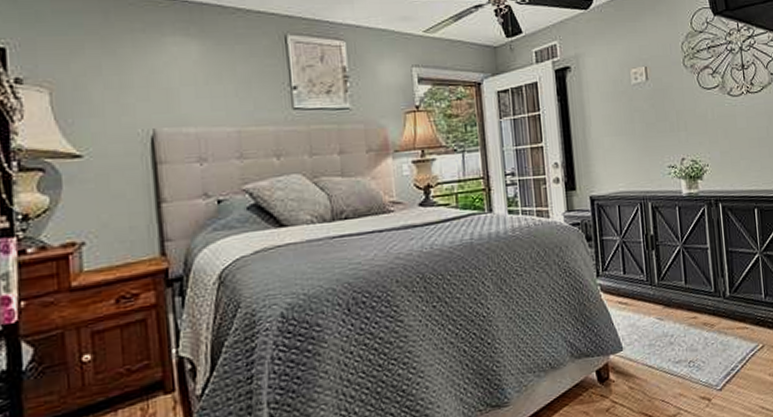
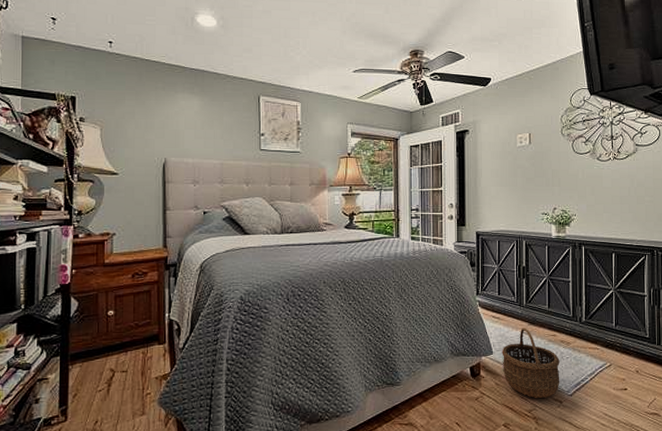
wicker basket: none [633,312,707,399] -> present [502,328,560,398]

